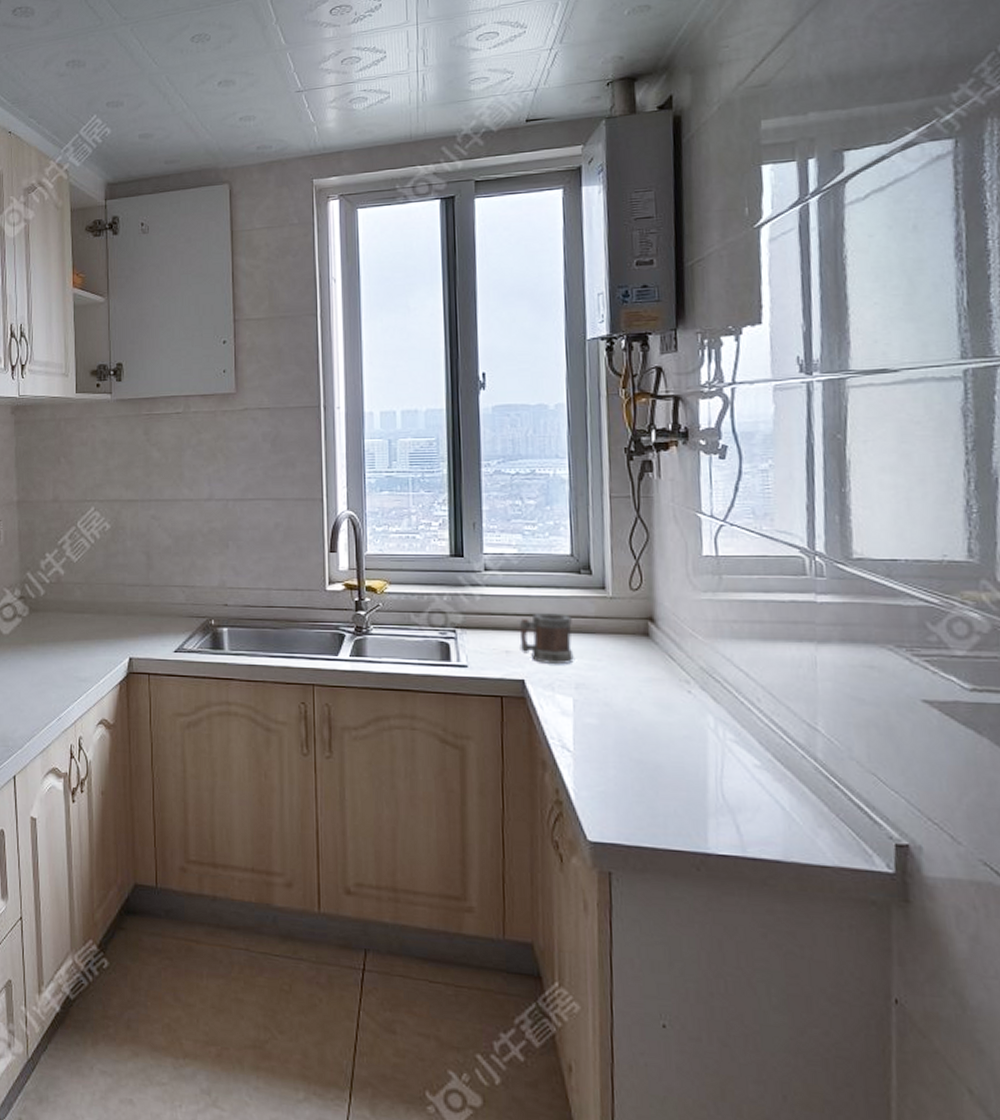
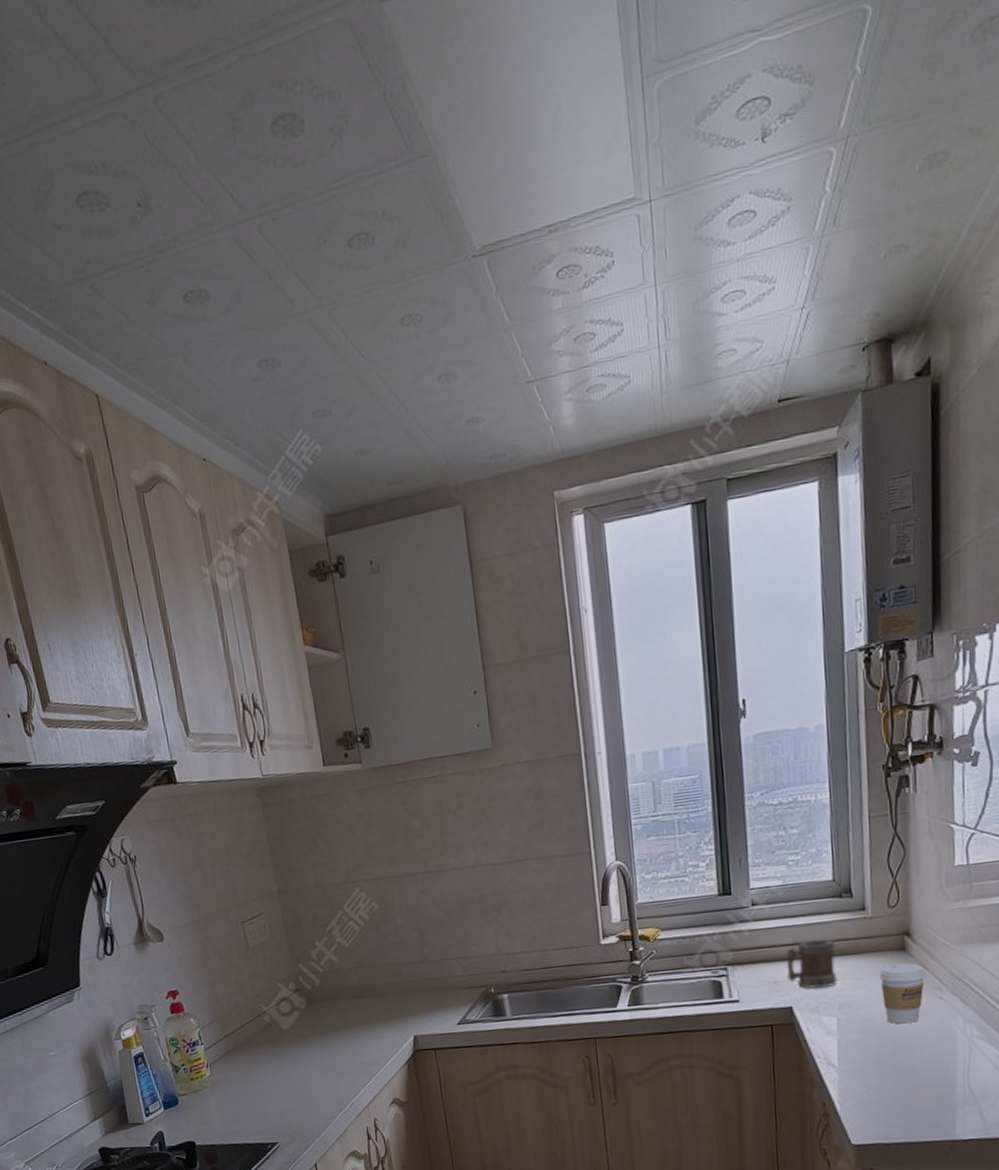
coffee cup: none [620,649,671,715] -> present [879,963,926,1024]

